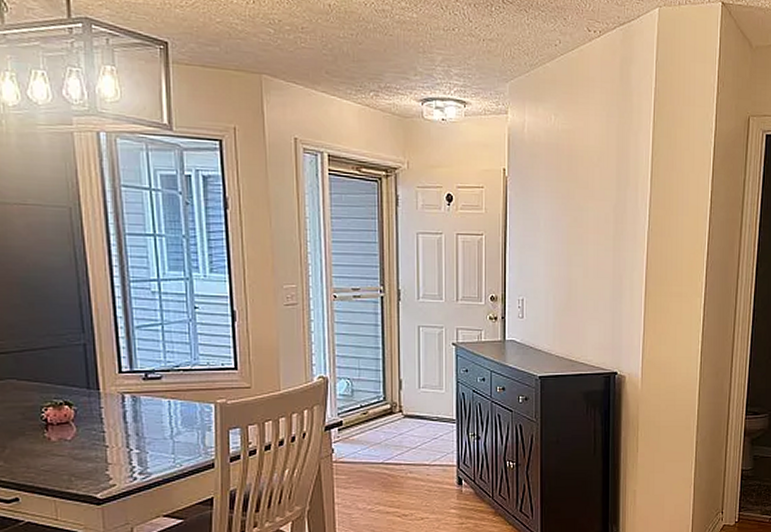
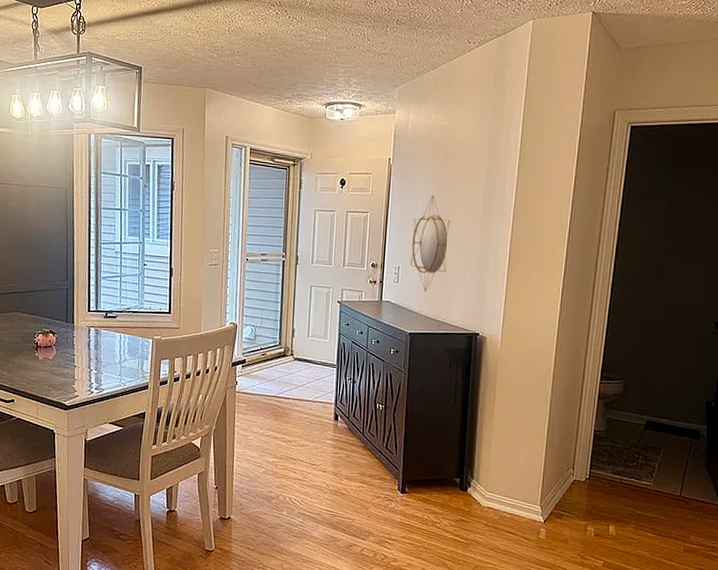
home mirror: none [535,213,579,328] -> present [409,195,451,292]

